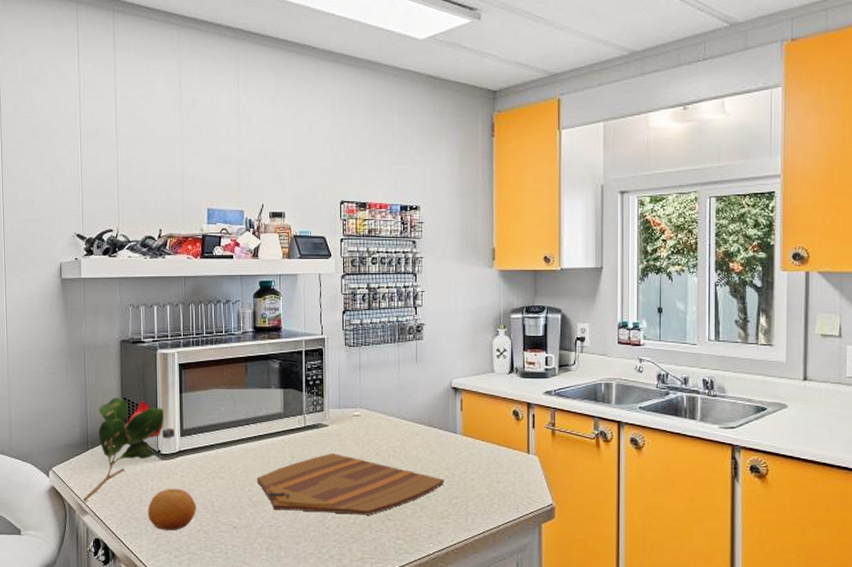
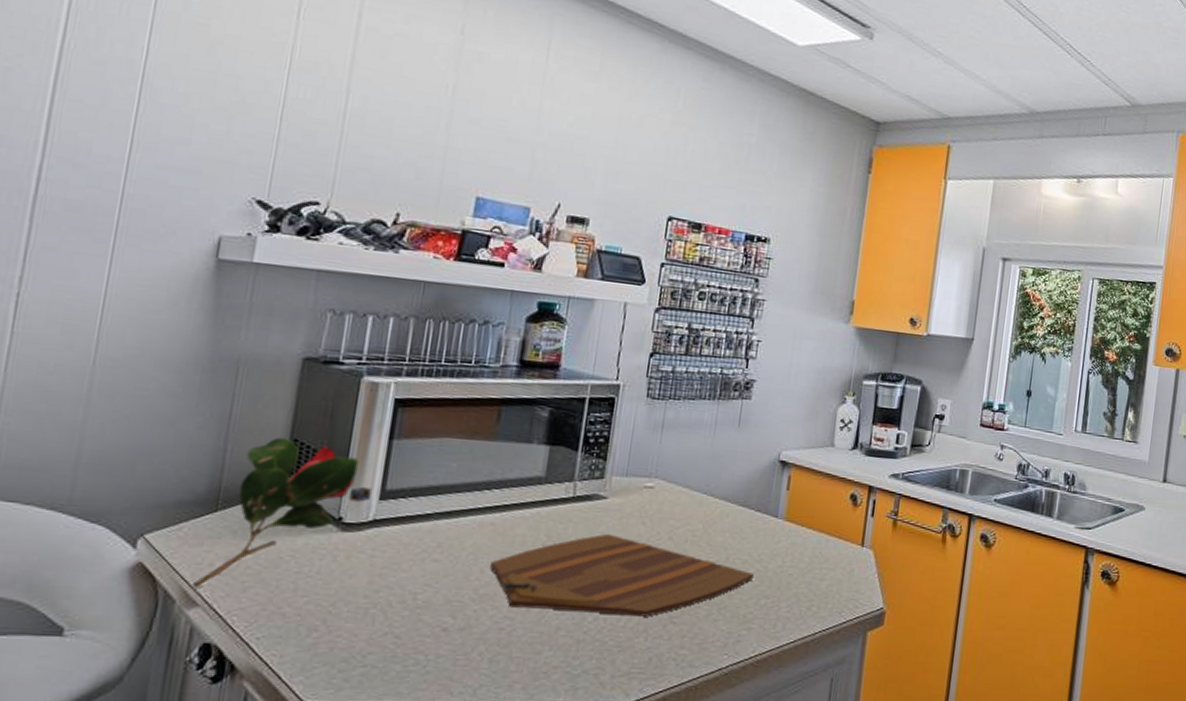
fruit: present [148,488,196,531] -> none [303,572,388,634]

